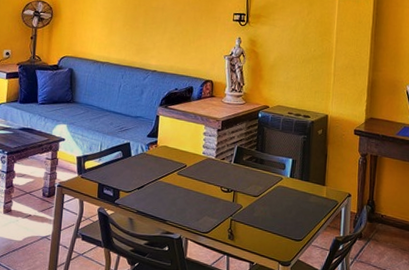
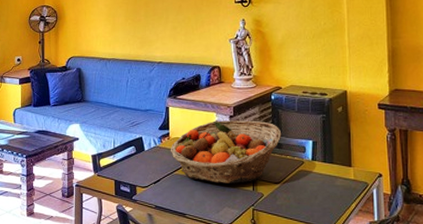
fruit basket: none [156,132,265,194] -> present [170,120,282,184]

